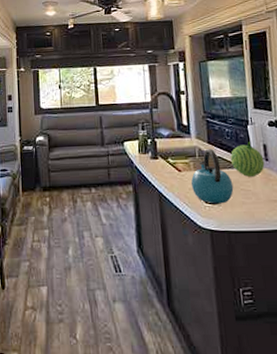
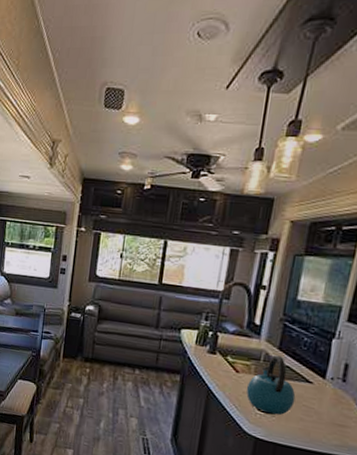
fruit: present [230,142,265,177] -> none [299,357,341,396]

